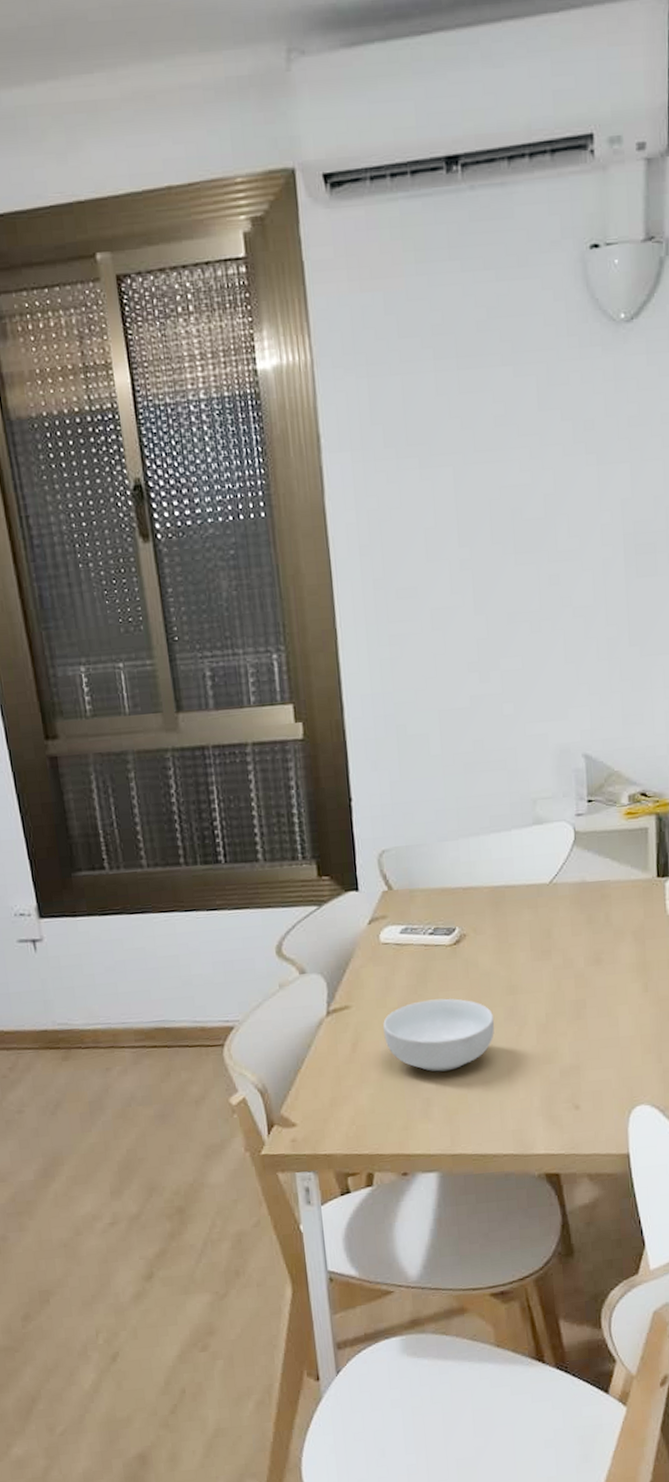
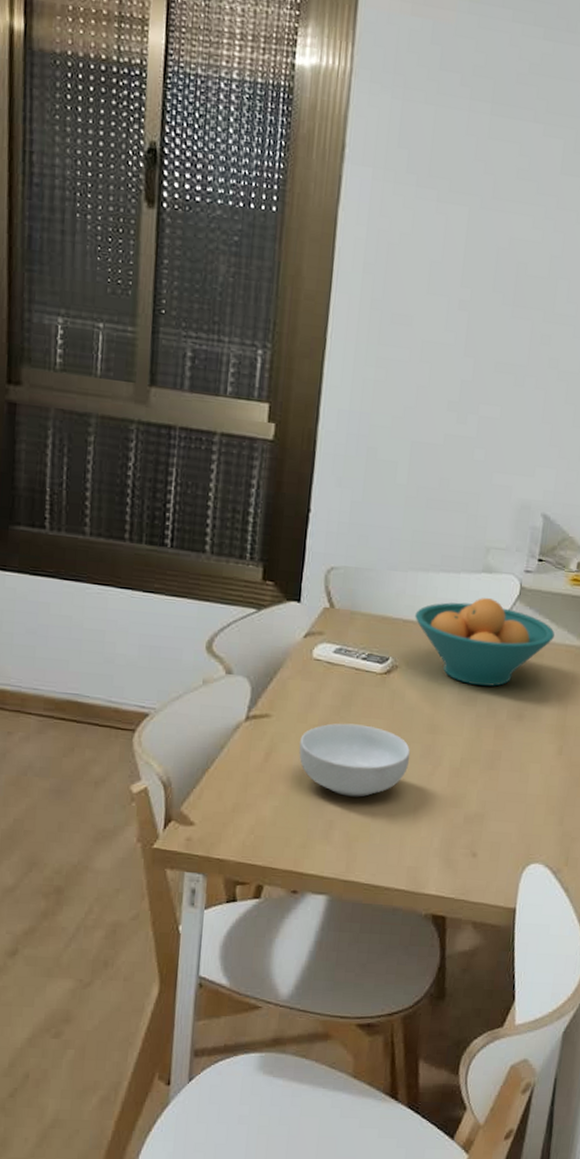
fruit bowl: none [474,849,618,939] -> present [415,598,555,687]

